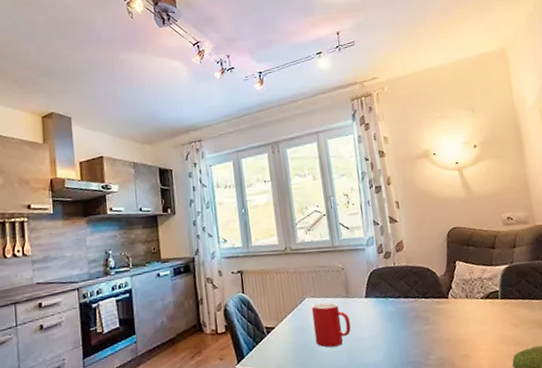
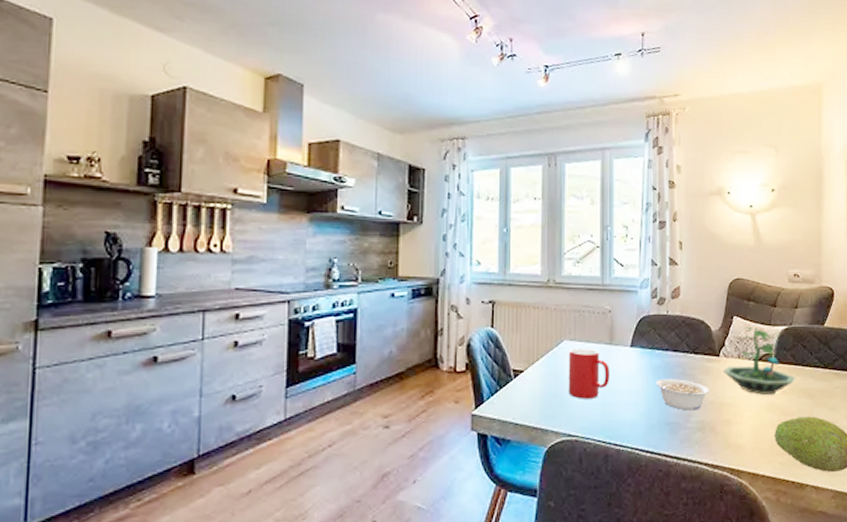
legume: none [393,322,444,350] -> present [656,378,709,411]
terrarium: none [453,268,525,329] -> present [722,326,796,395]

